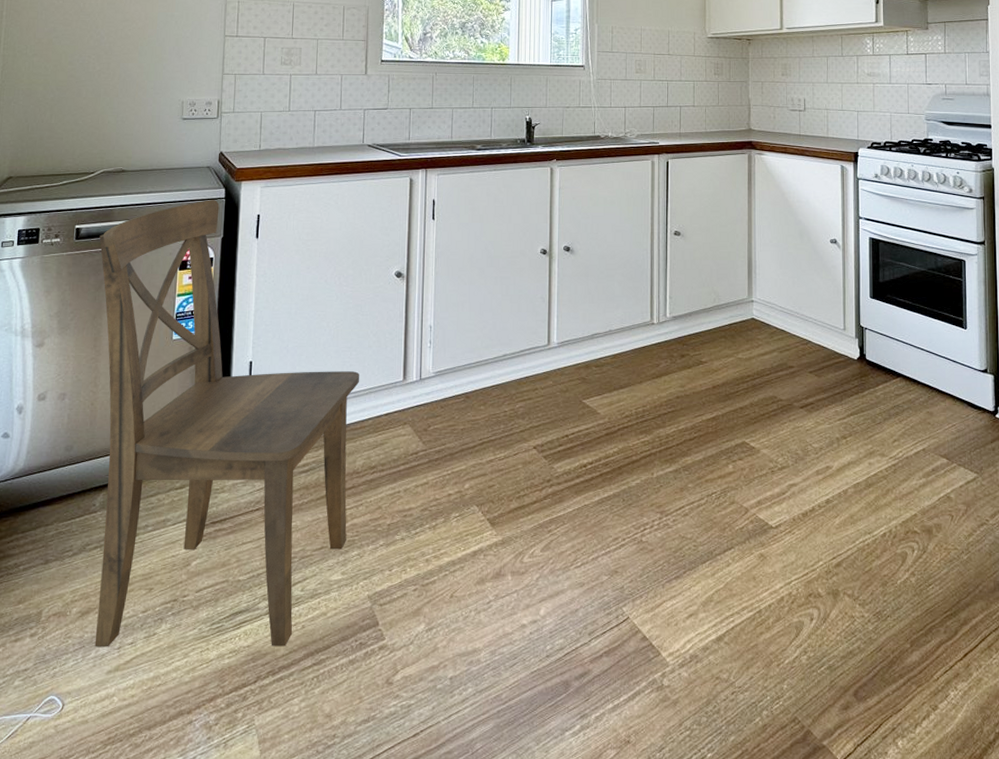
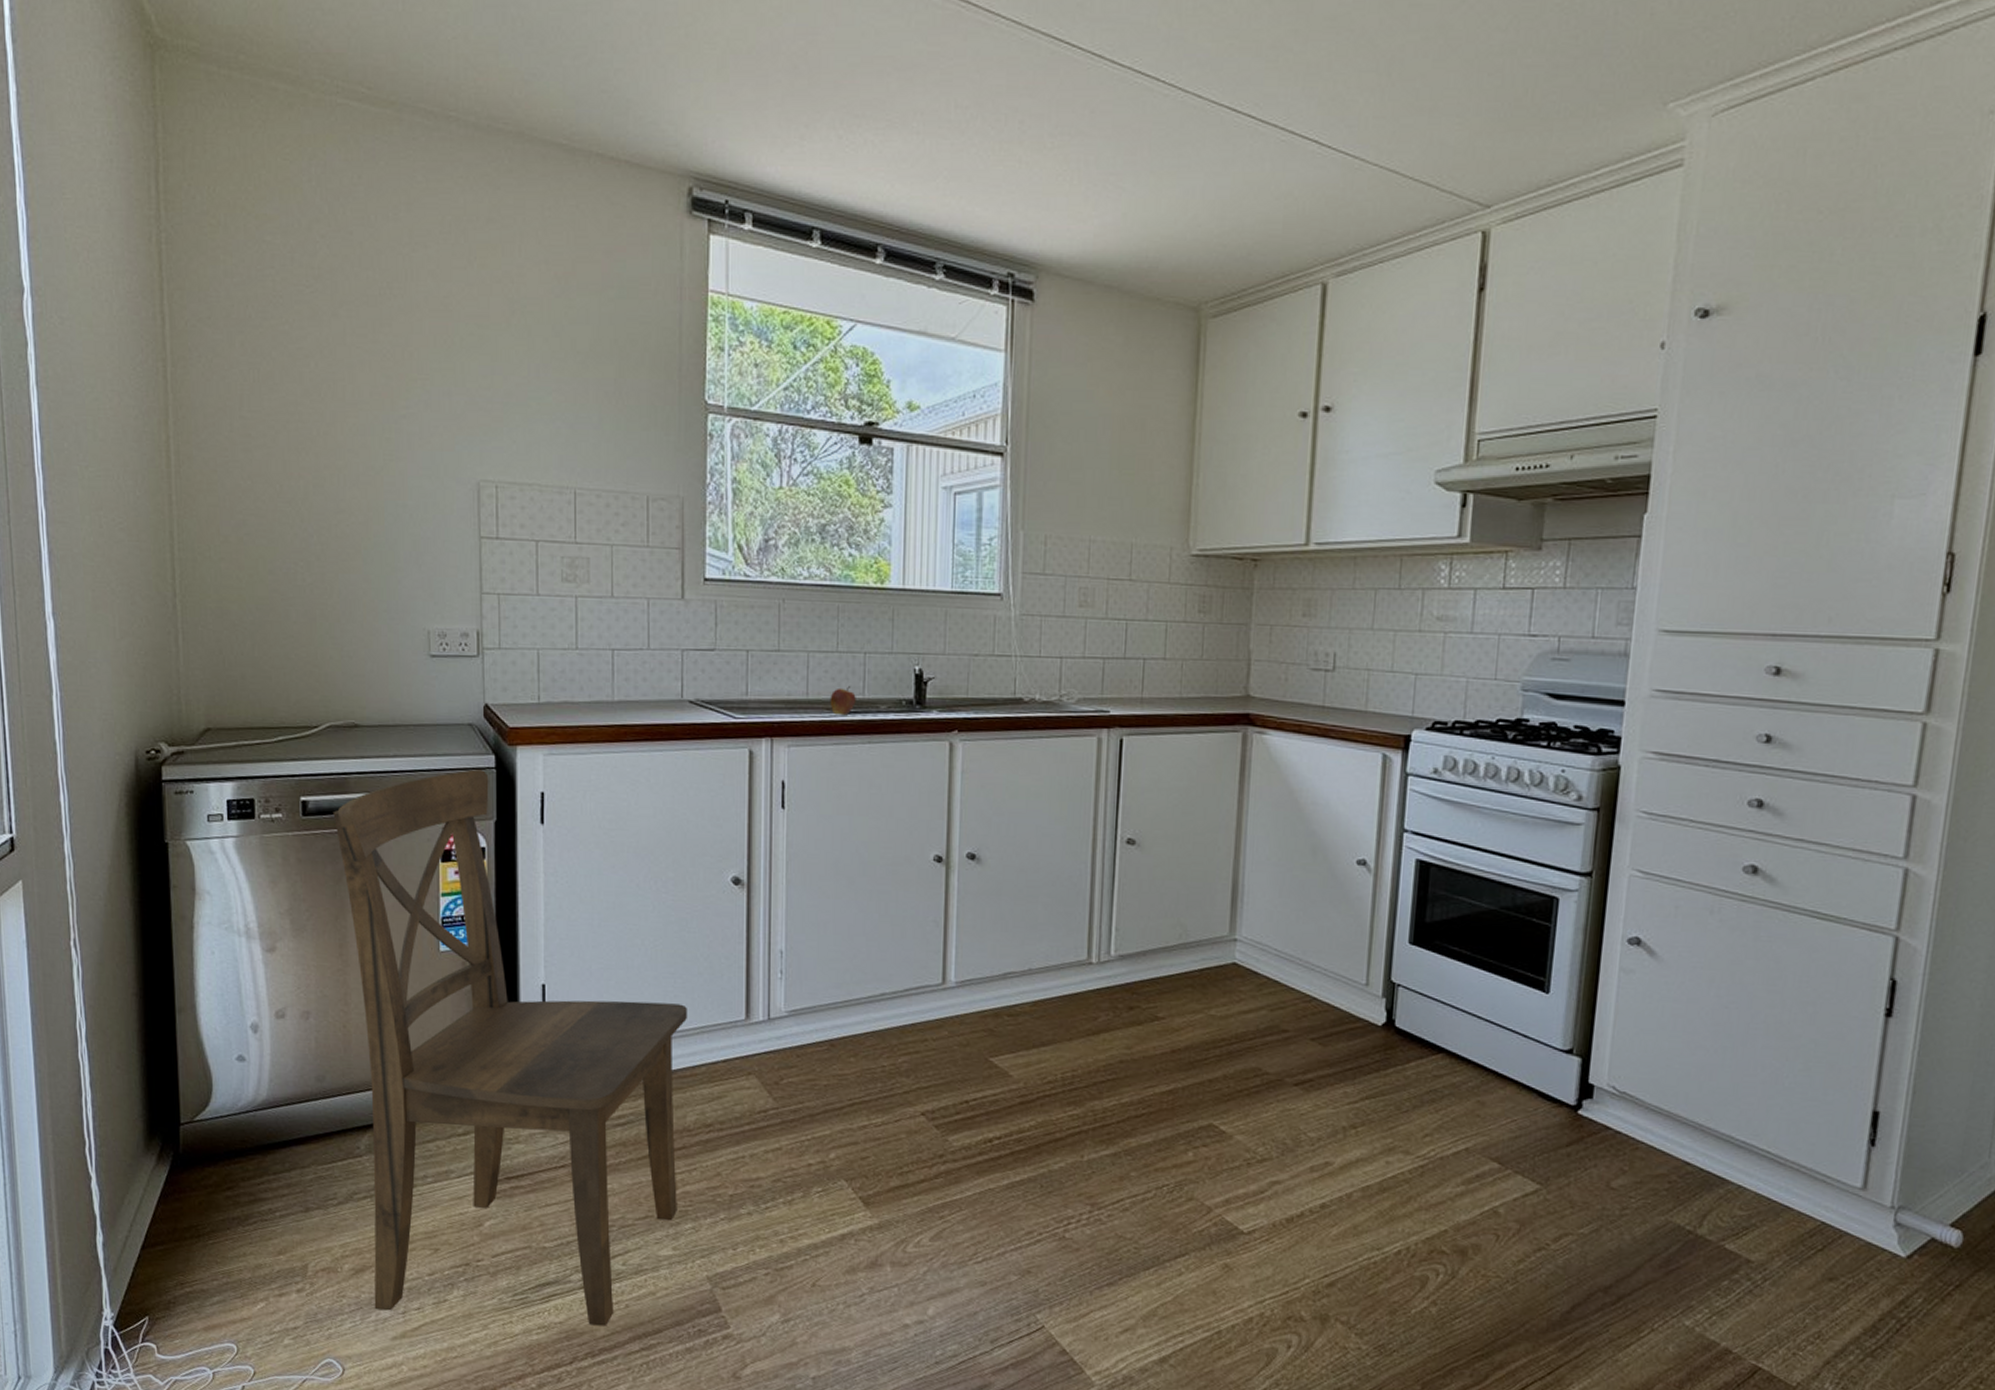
fruit: none [467,130,486,152] -> present [829,685,856,716]

